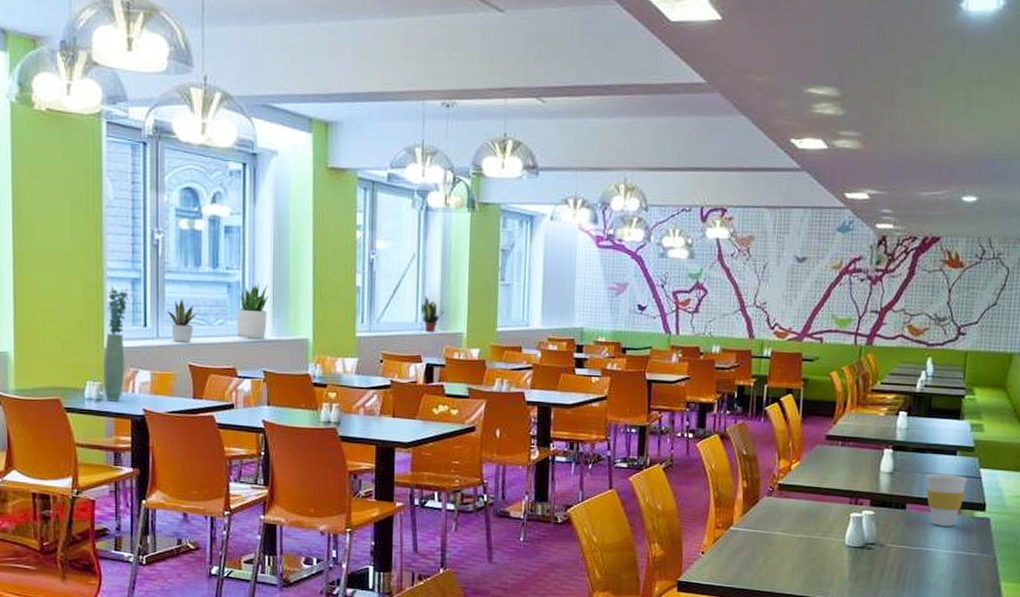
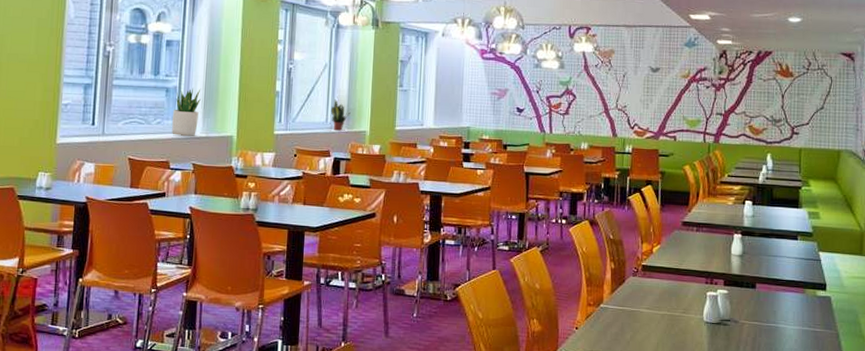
vase: present [102,285,129,402] -> none [53,89,81,190]
potted plant: present [167,298,199,343] -> none [113,100,141,139]
cup: present [926,474,968,527] -> none [772,257,809,305]

